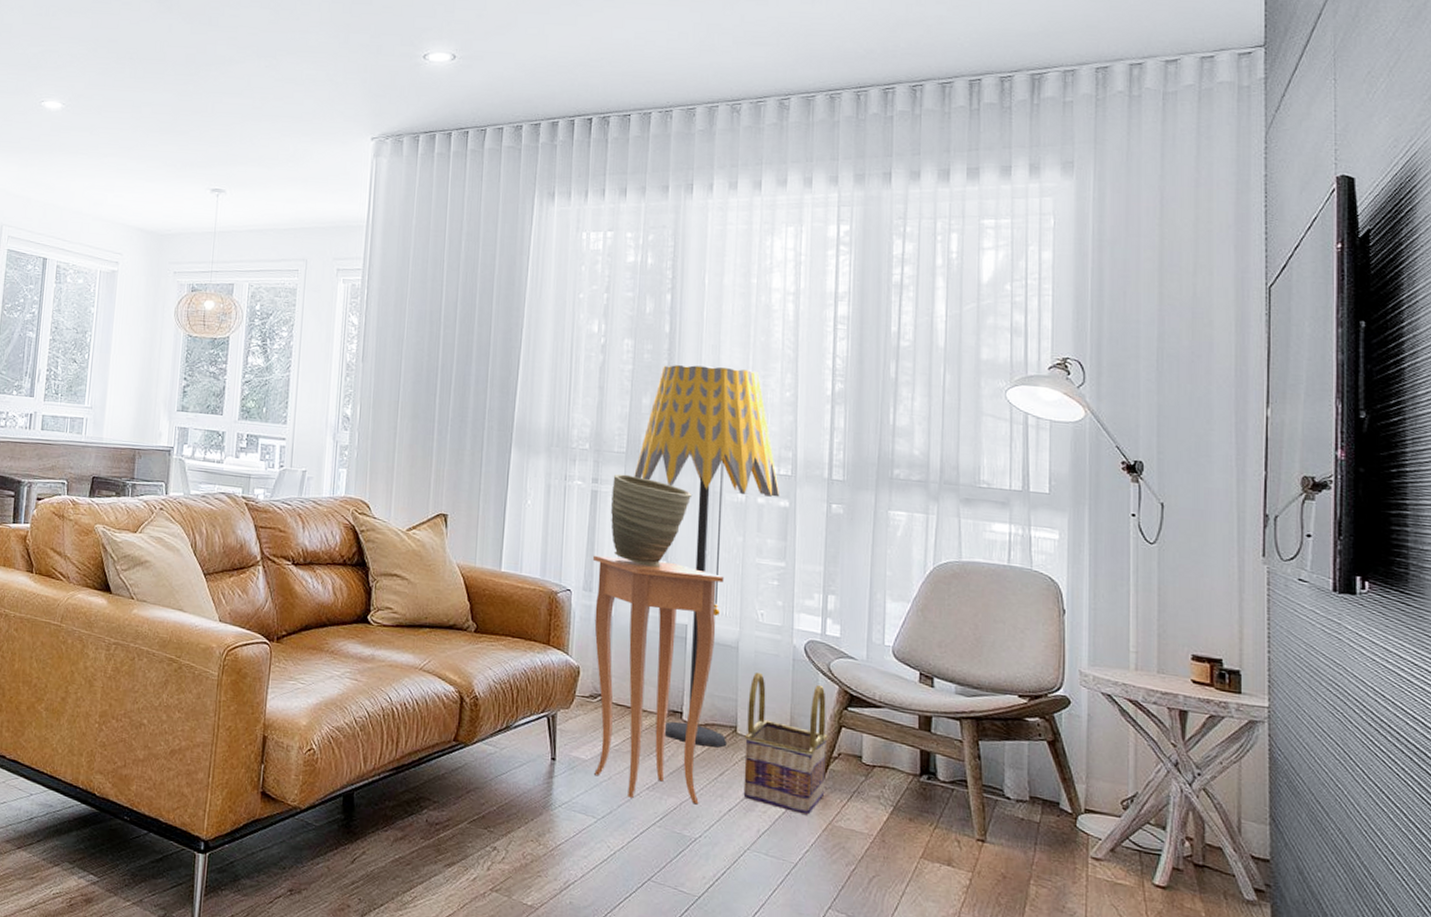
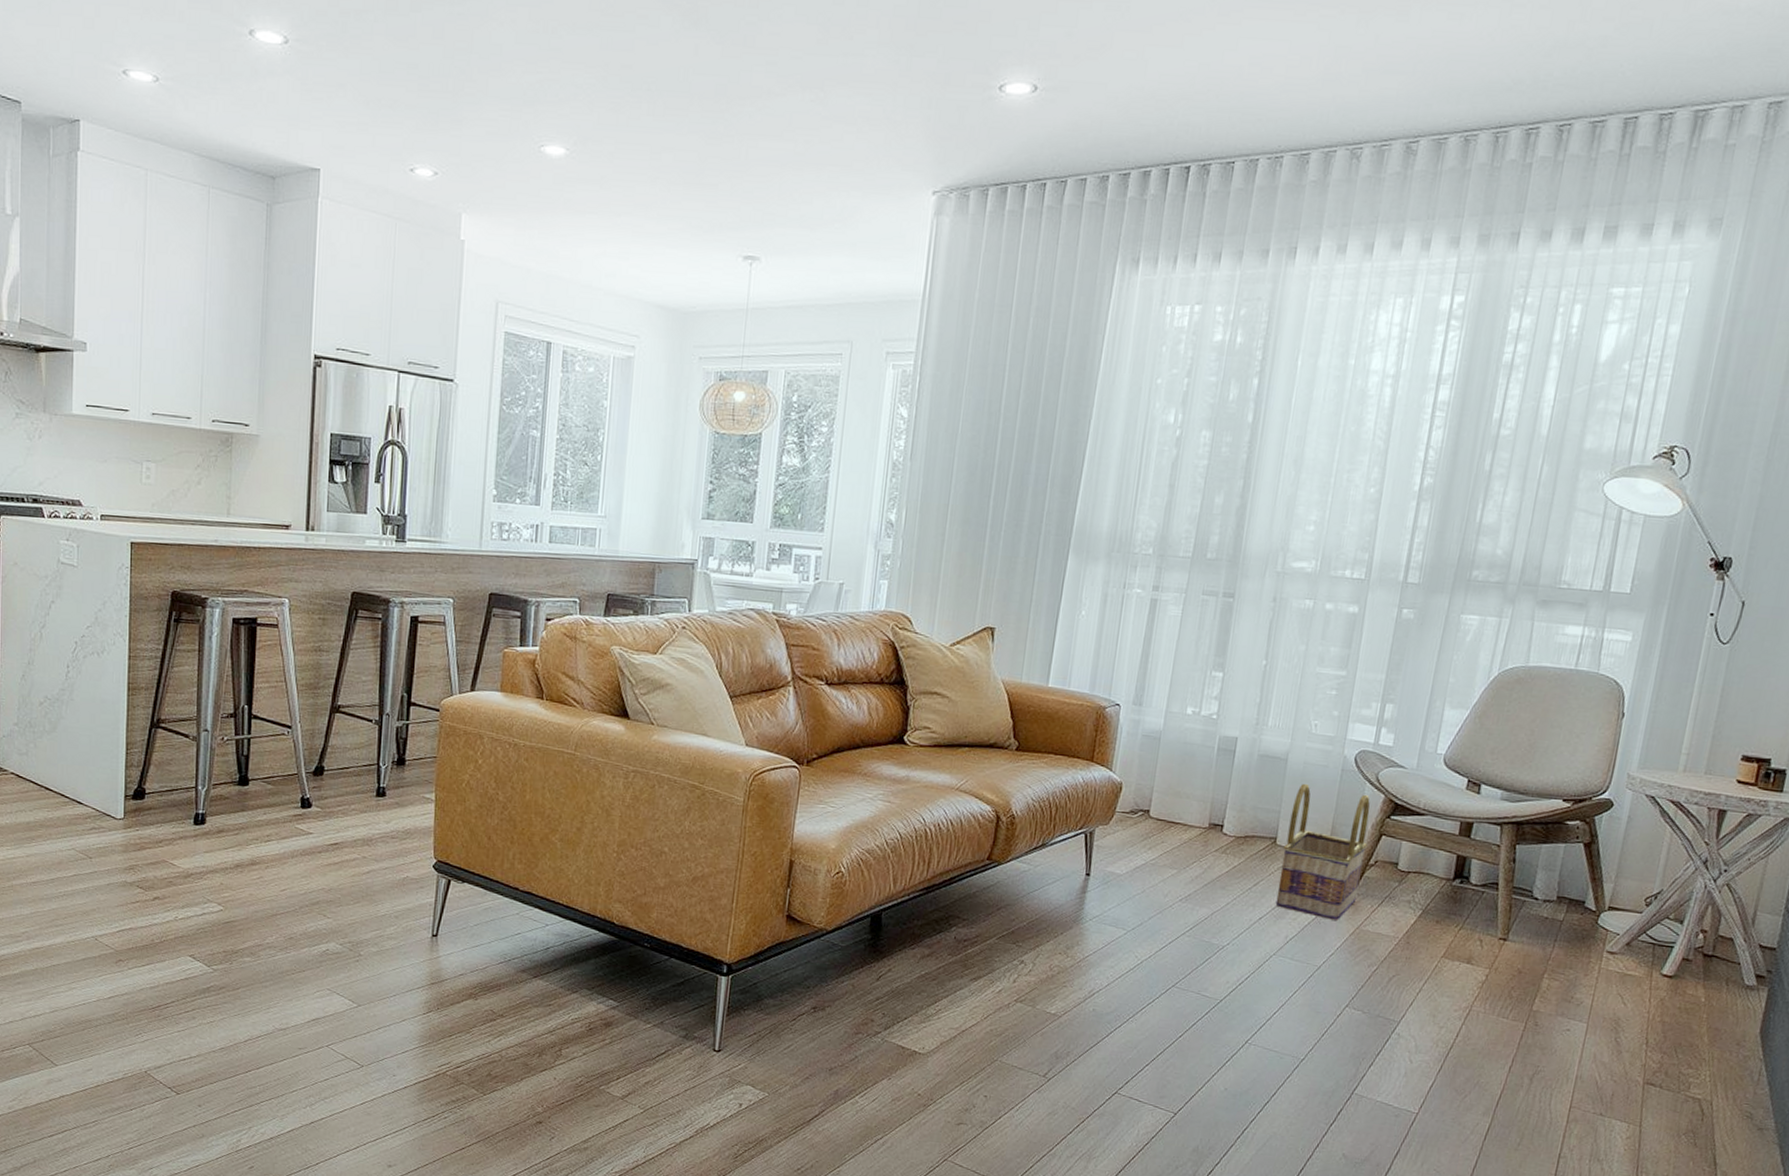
side table: present [593,555,724,805] -> none [1128,668,1281,914]
vase: present [611,474,691,568] -> none [1168,580,1257,679]
floor lamp: present [634,365,780,748] -> none [1198,459,1350,859]

